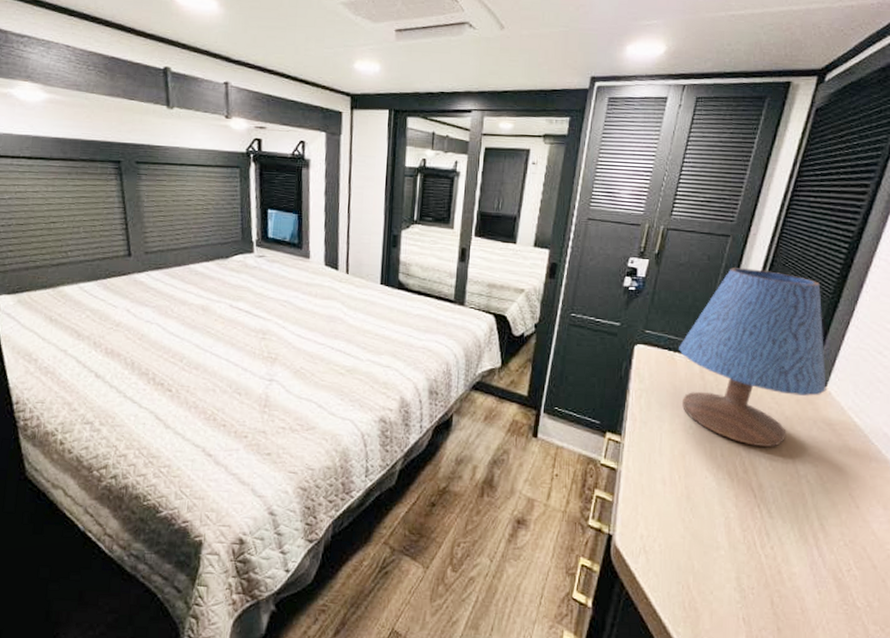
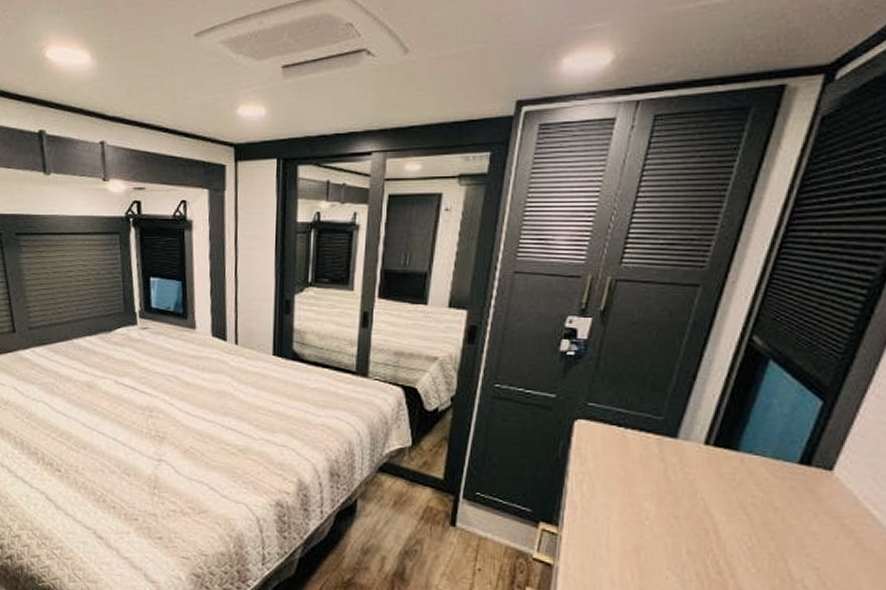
table lamp: present [679,268,826,448] -> none [631,324,833,545]

